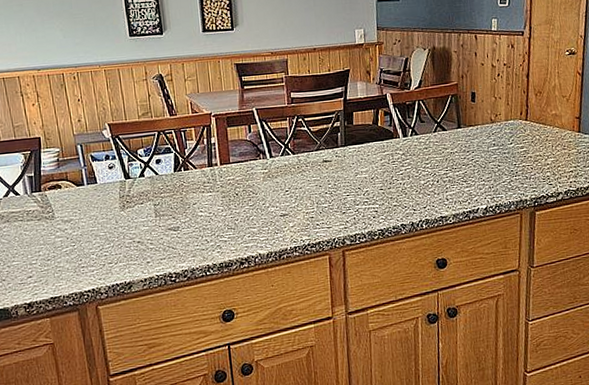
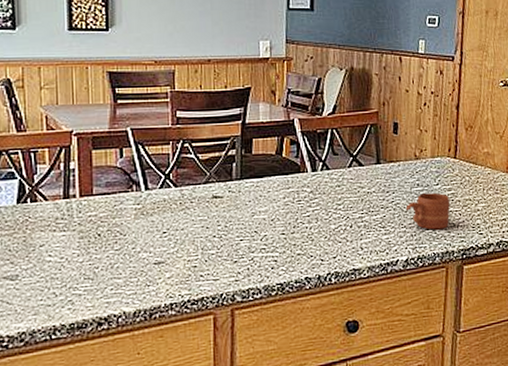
mug: none [484,150,523,183] -> present [405,192,450,230]

